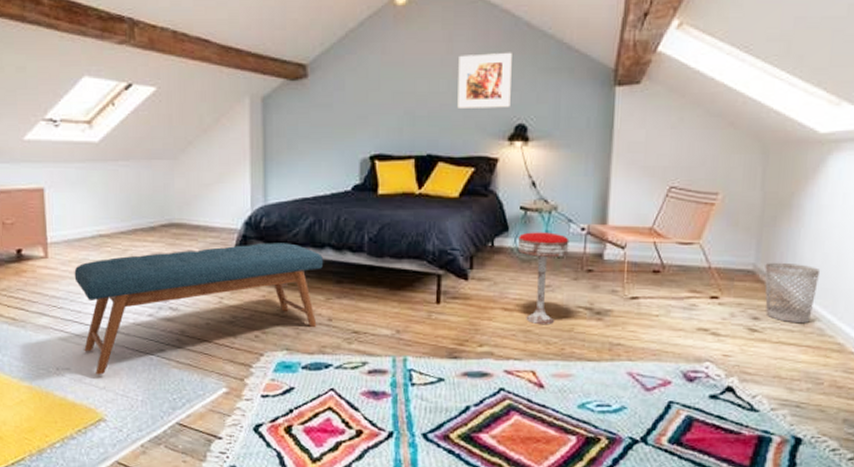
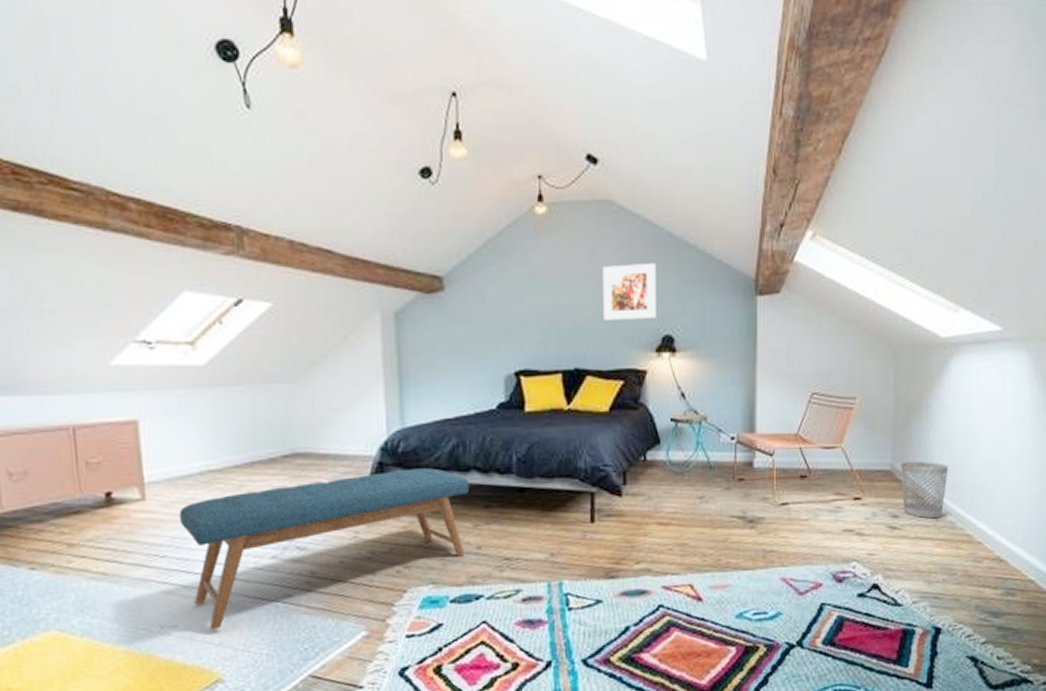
bar stool: present [518,232,569,325] -> none [671,443,720,538]

